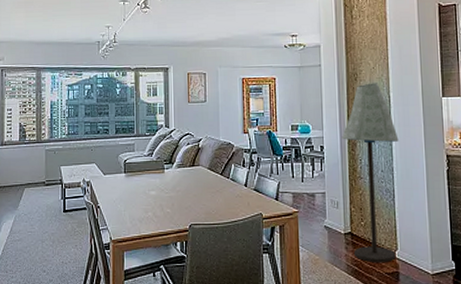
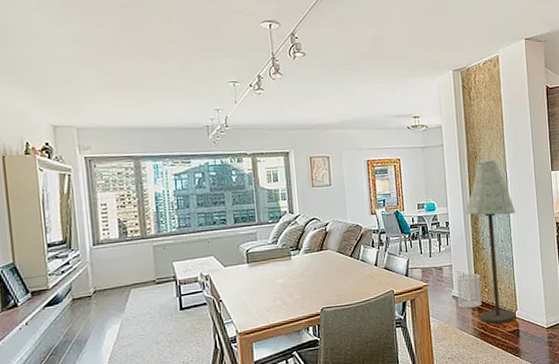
wastebasket: none [329,204,357,241] -> present [456,273,482,308]

